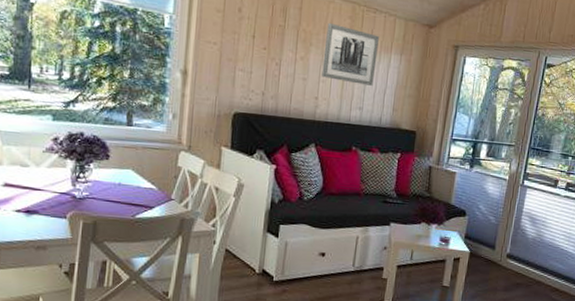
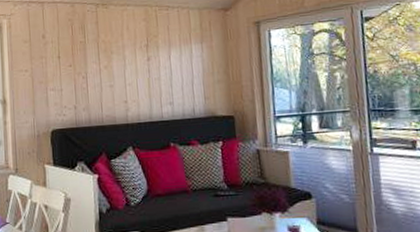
wall art: present [321,22,379,86] -> none [124,28,179,81]

